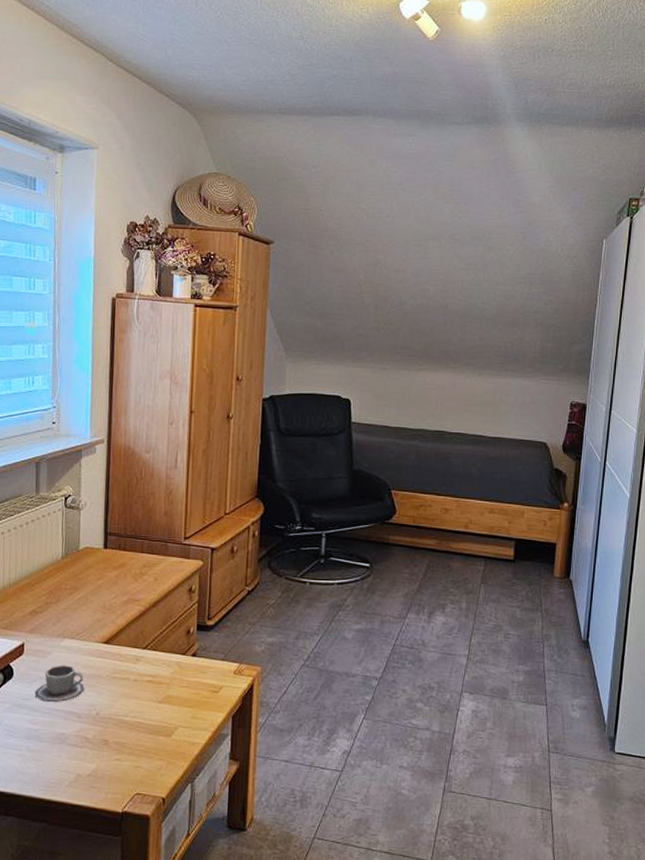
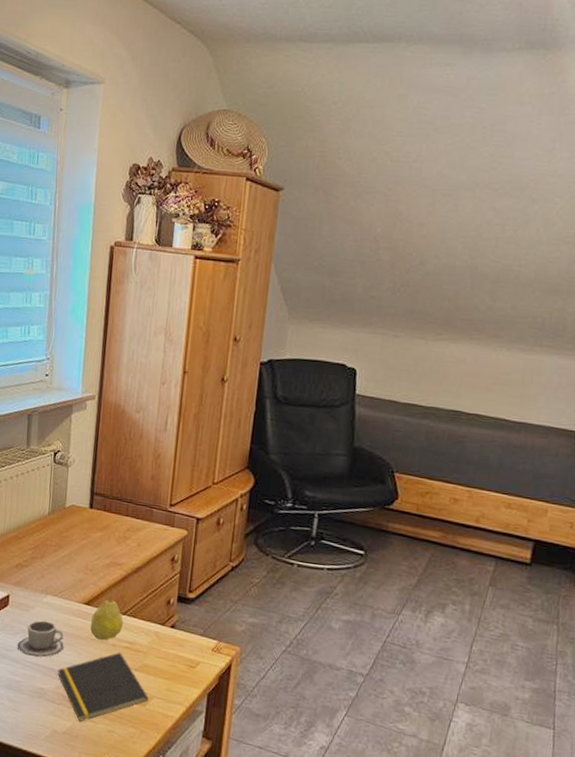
notepad: none [78,687,174,763] -> present [57,652,148,723]
fruit: none [110,632,145,678] -> present [90,596,124,641]

